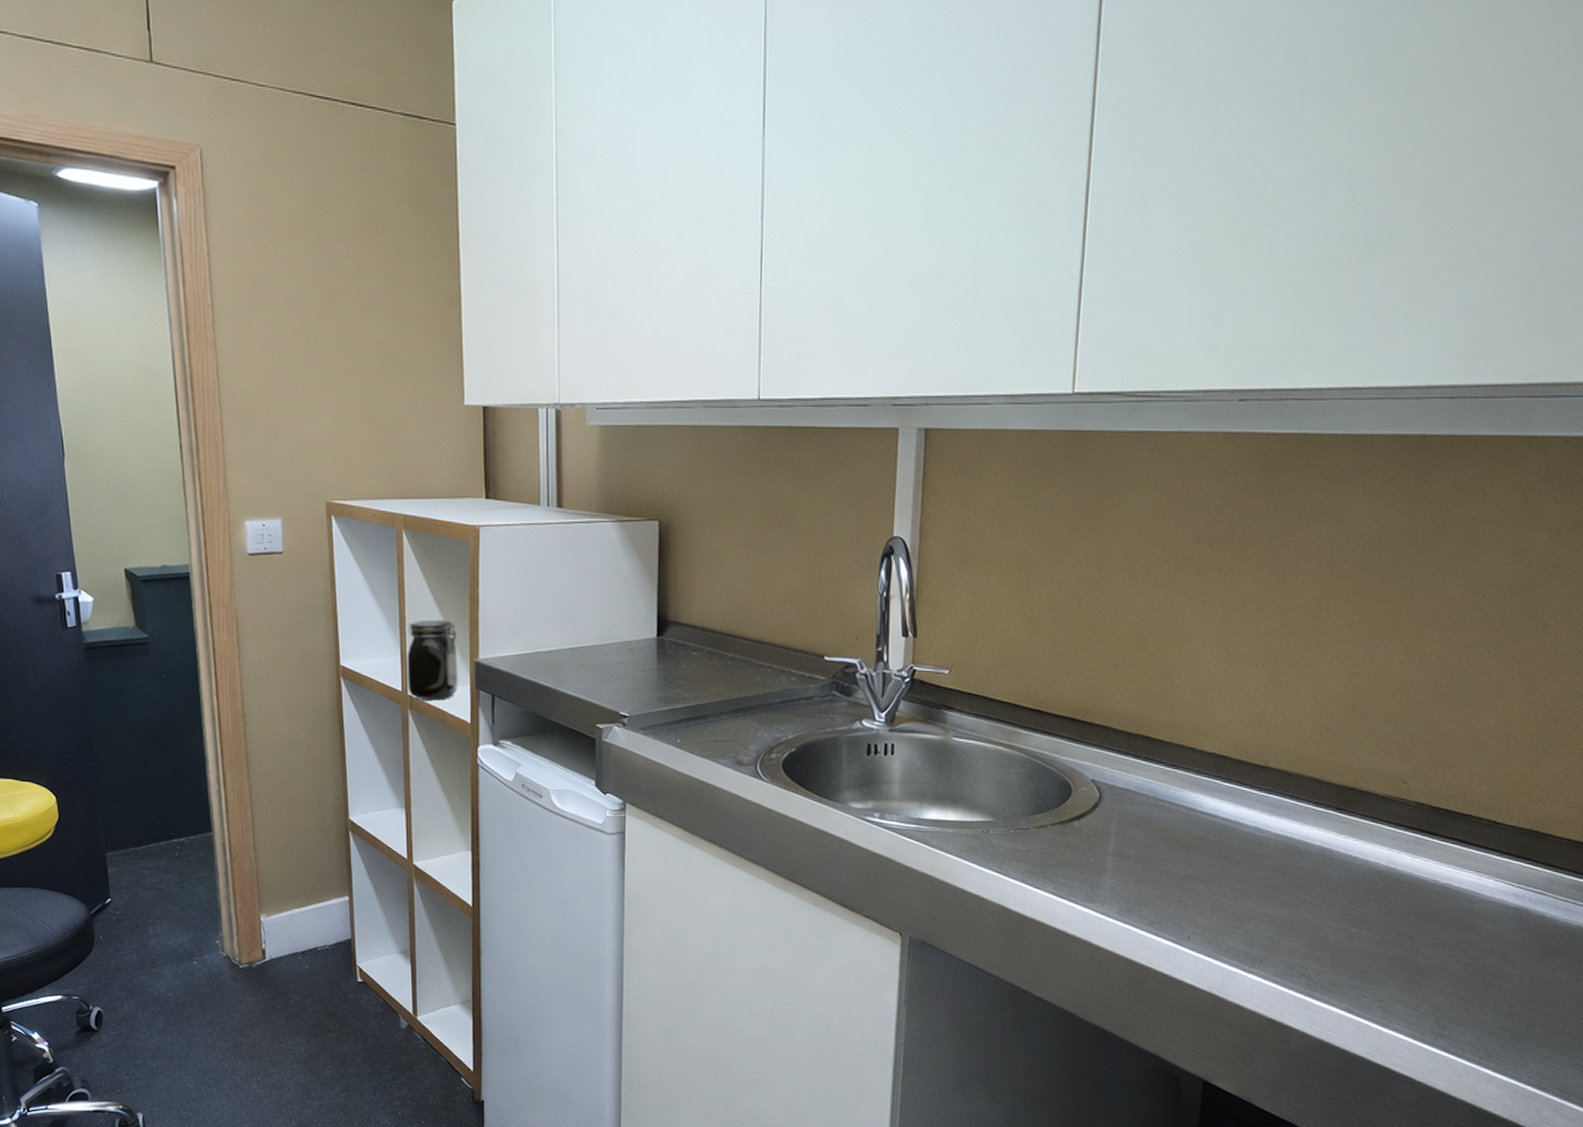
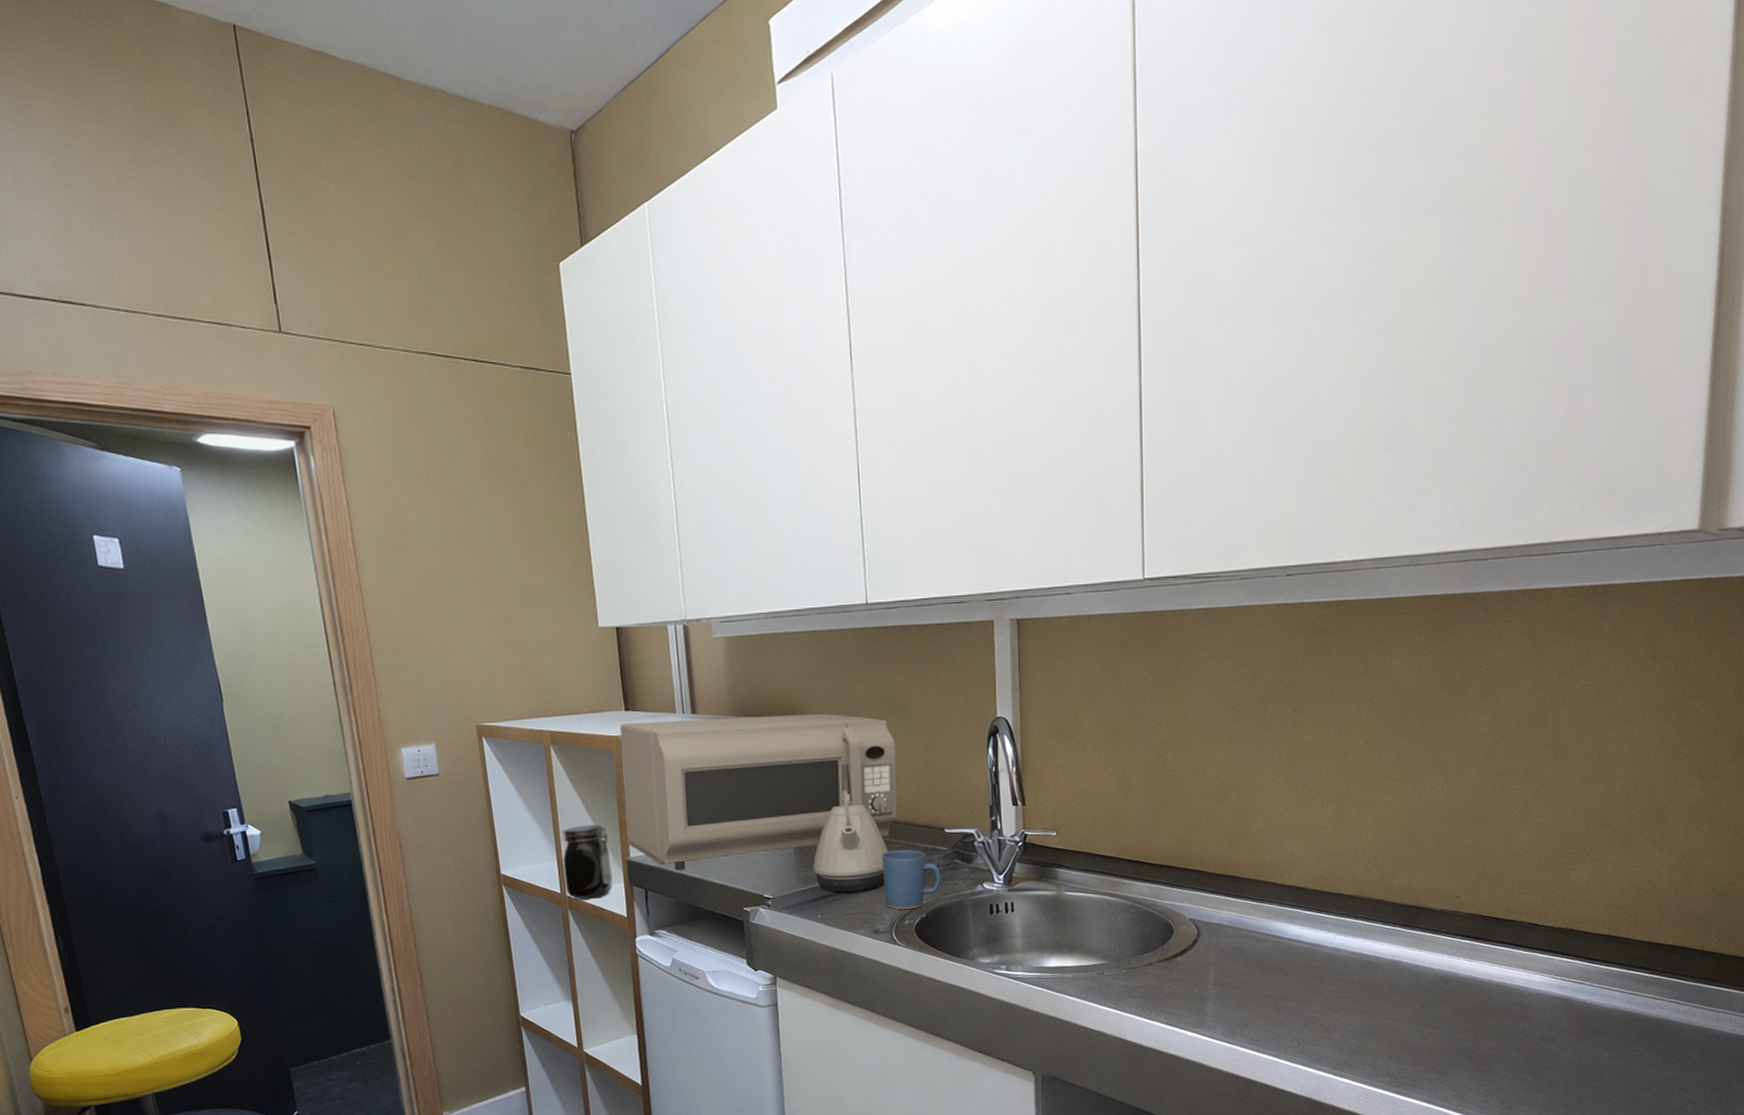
microwave: none [477,512,777,678] -> present [619,713,897,871]
kettle: none [675,574,760,719] -> present [813,762,889,894]
mug: none [751,674,817,742] -> present [881,849,942,910]

